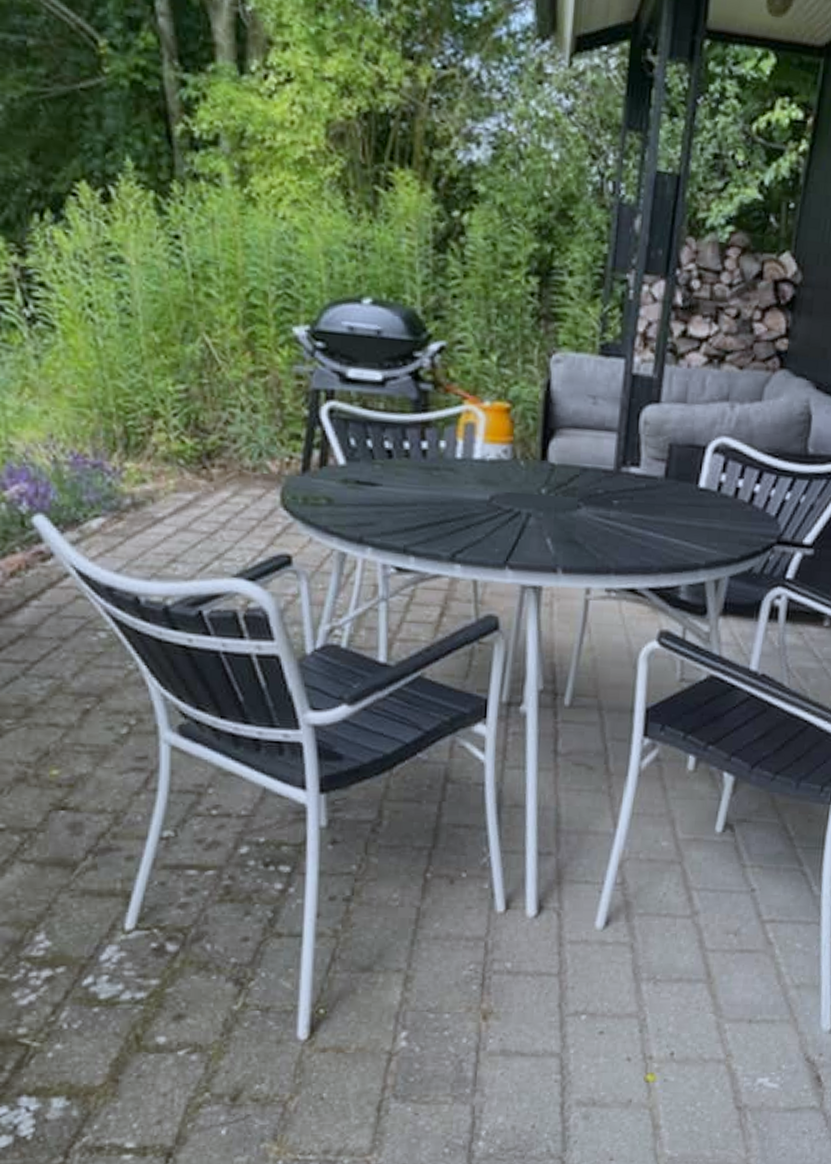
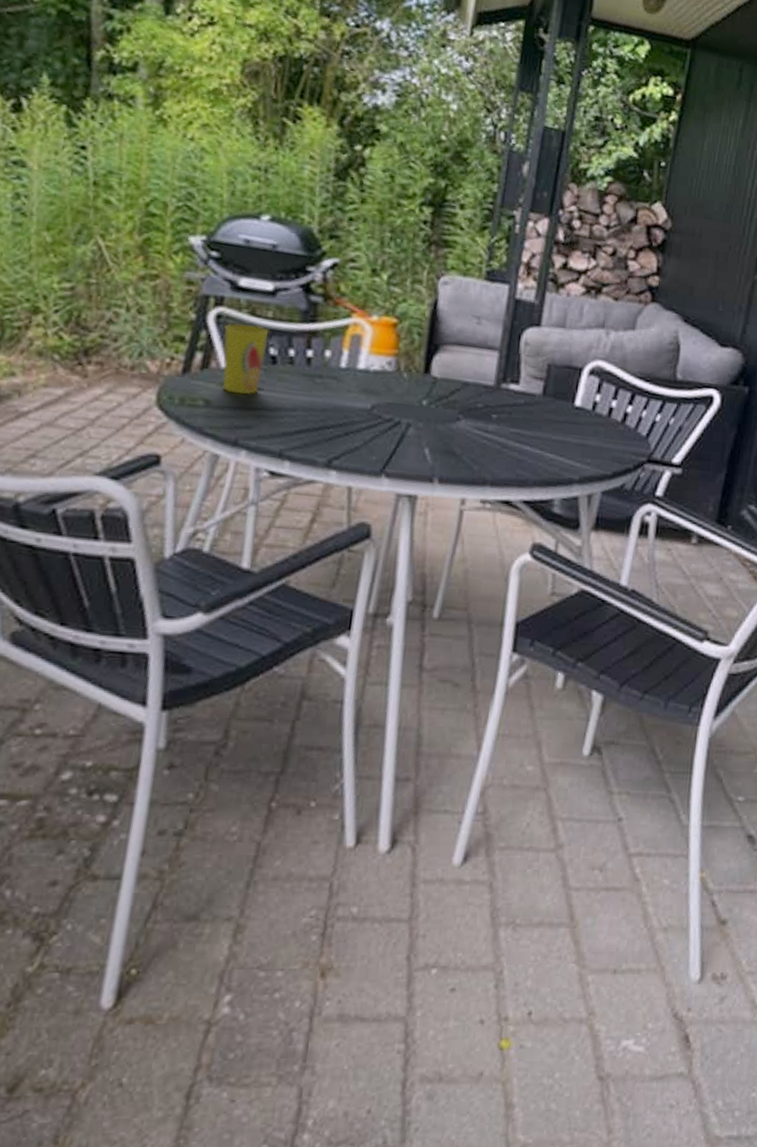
cup: none [338,417,381,491] -> present [221,323,268,395]

